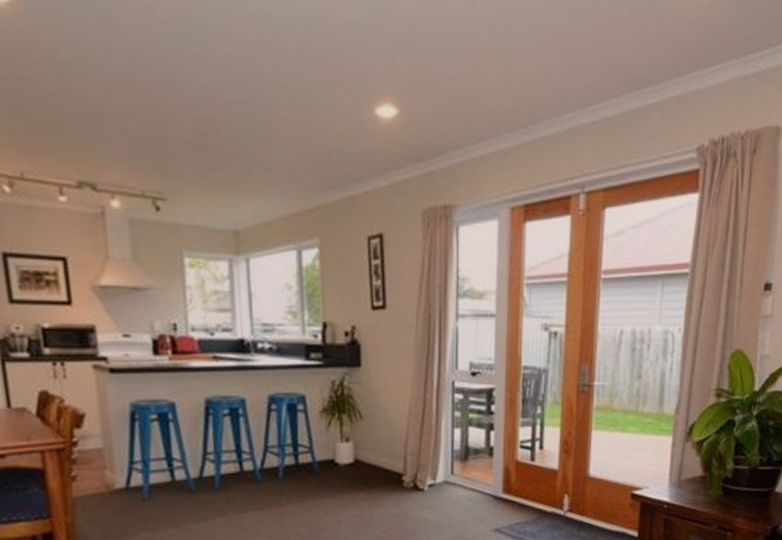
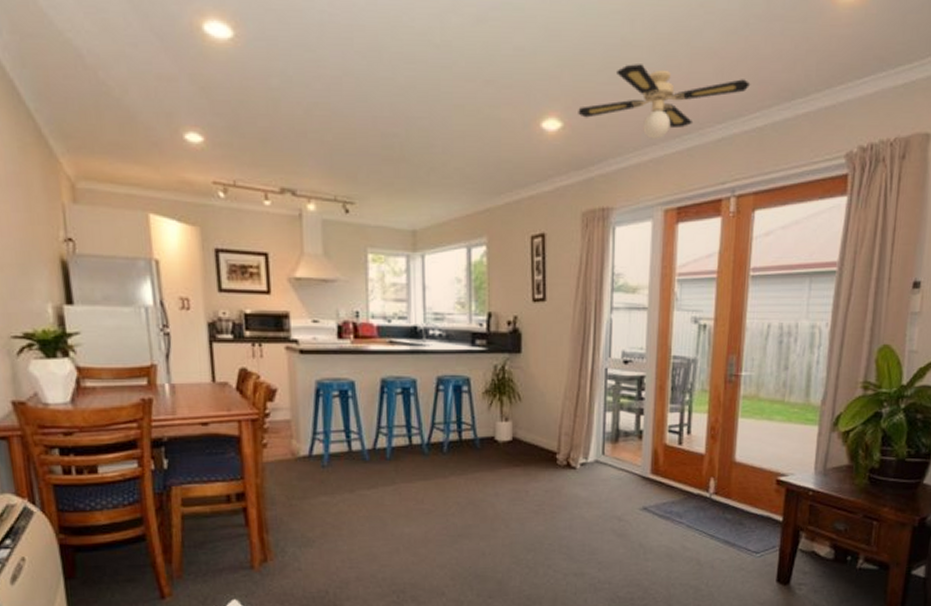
ceiling fan: none [415,44,599,130] -> present [578,64,751,139]

